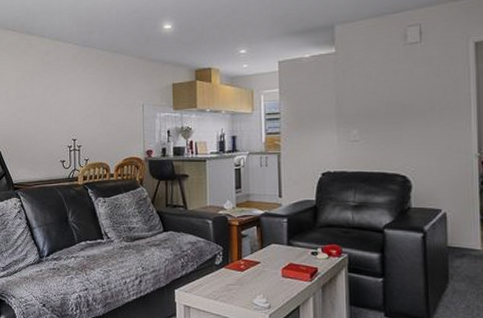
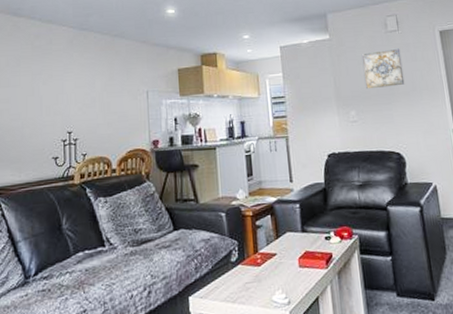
wall art: none [371,62,422,108] -> present [361,48,405,90]

